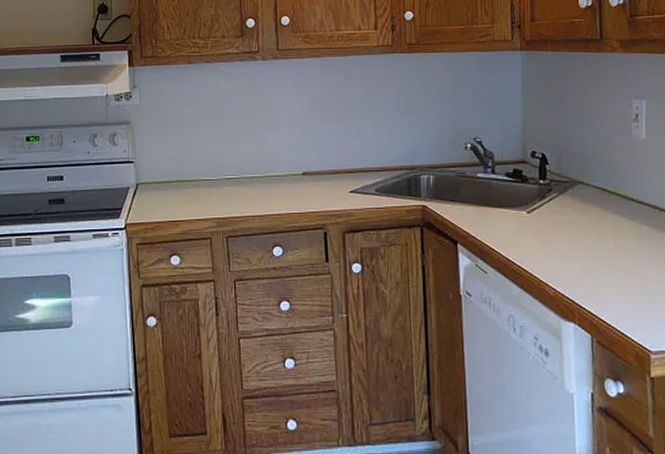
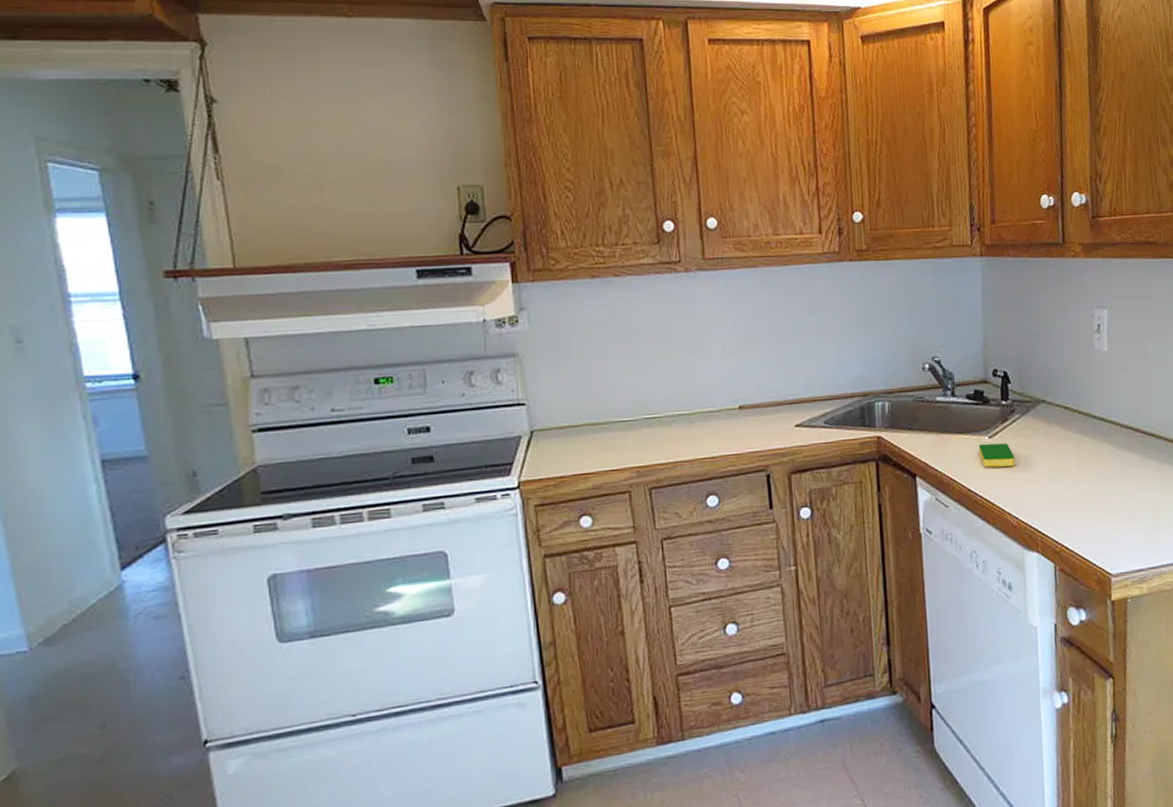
dish sponge: none [516,218,553,241] -> present [978,443,1015,468]

